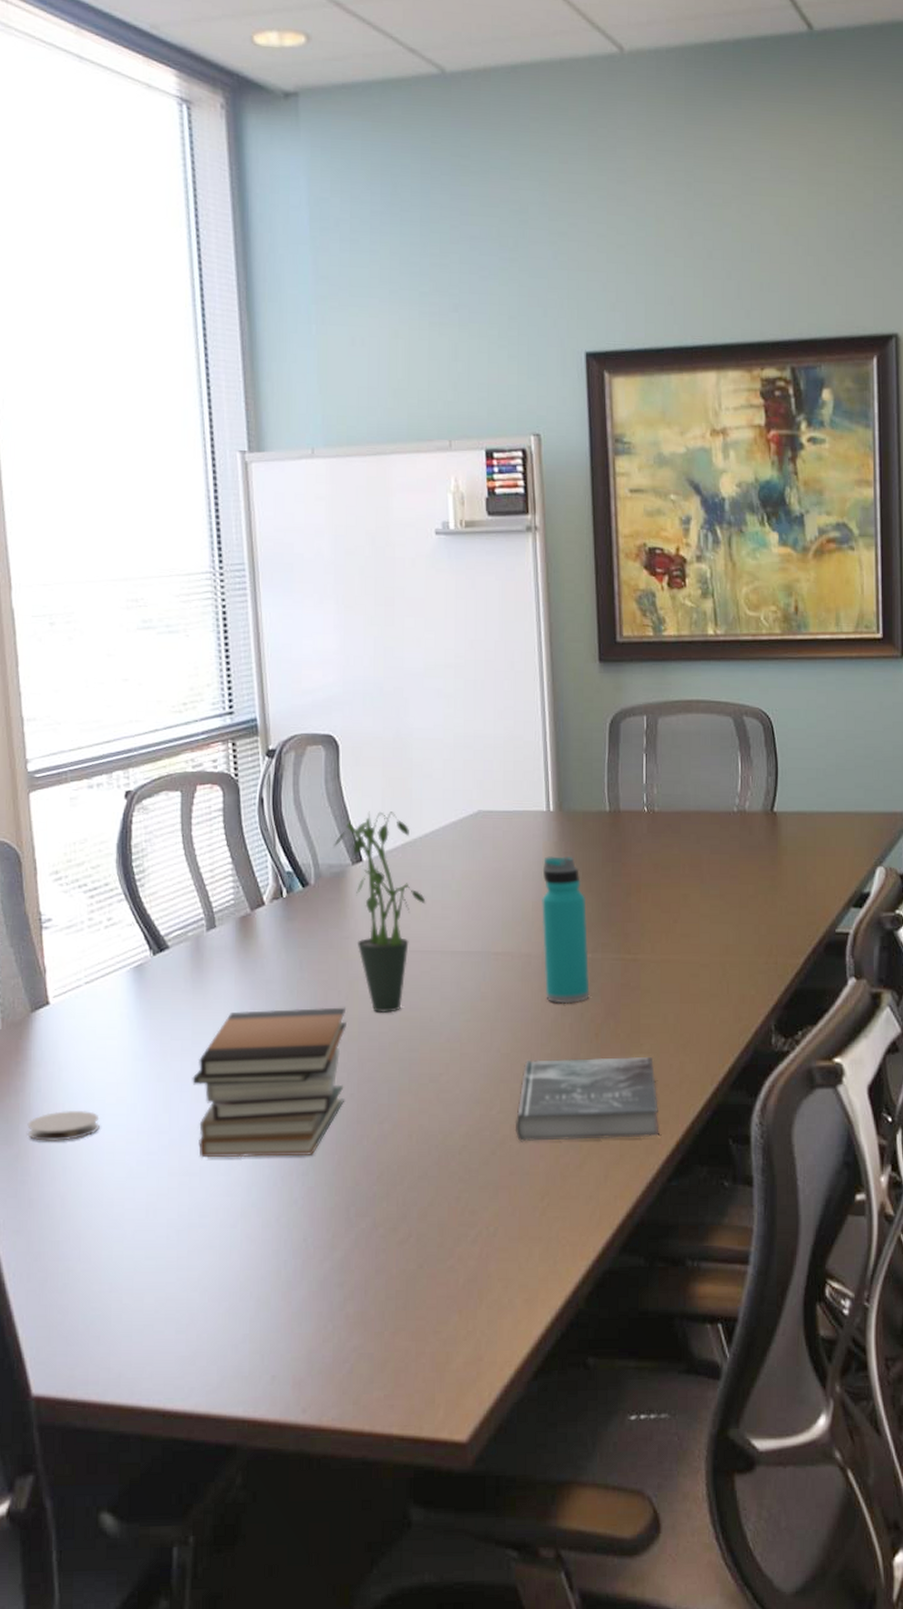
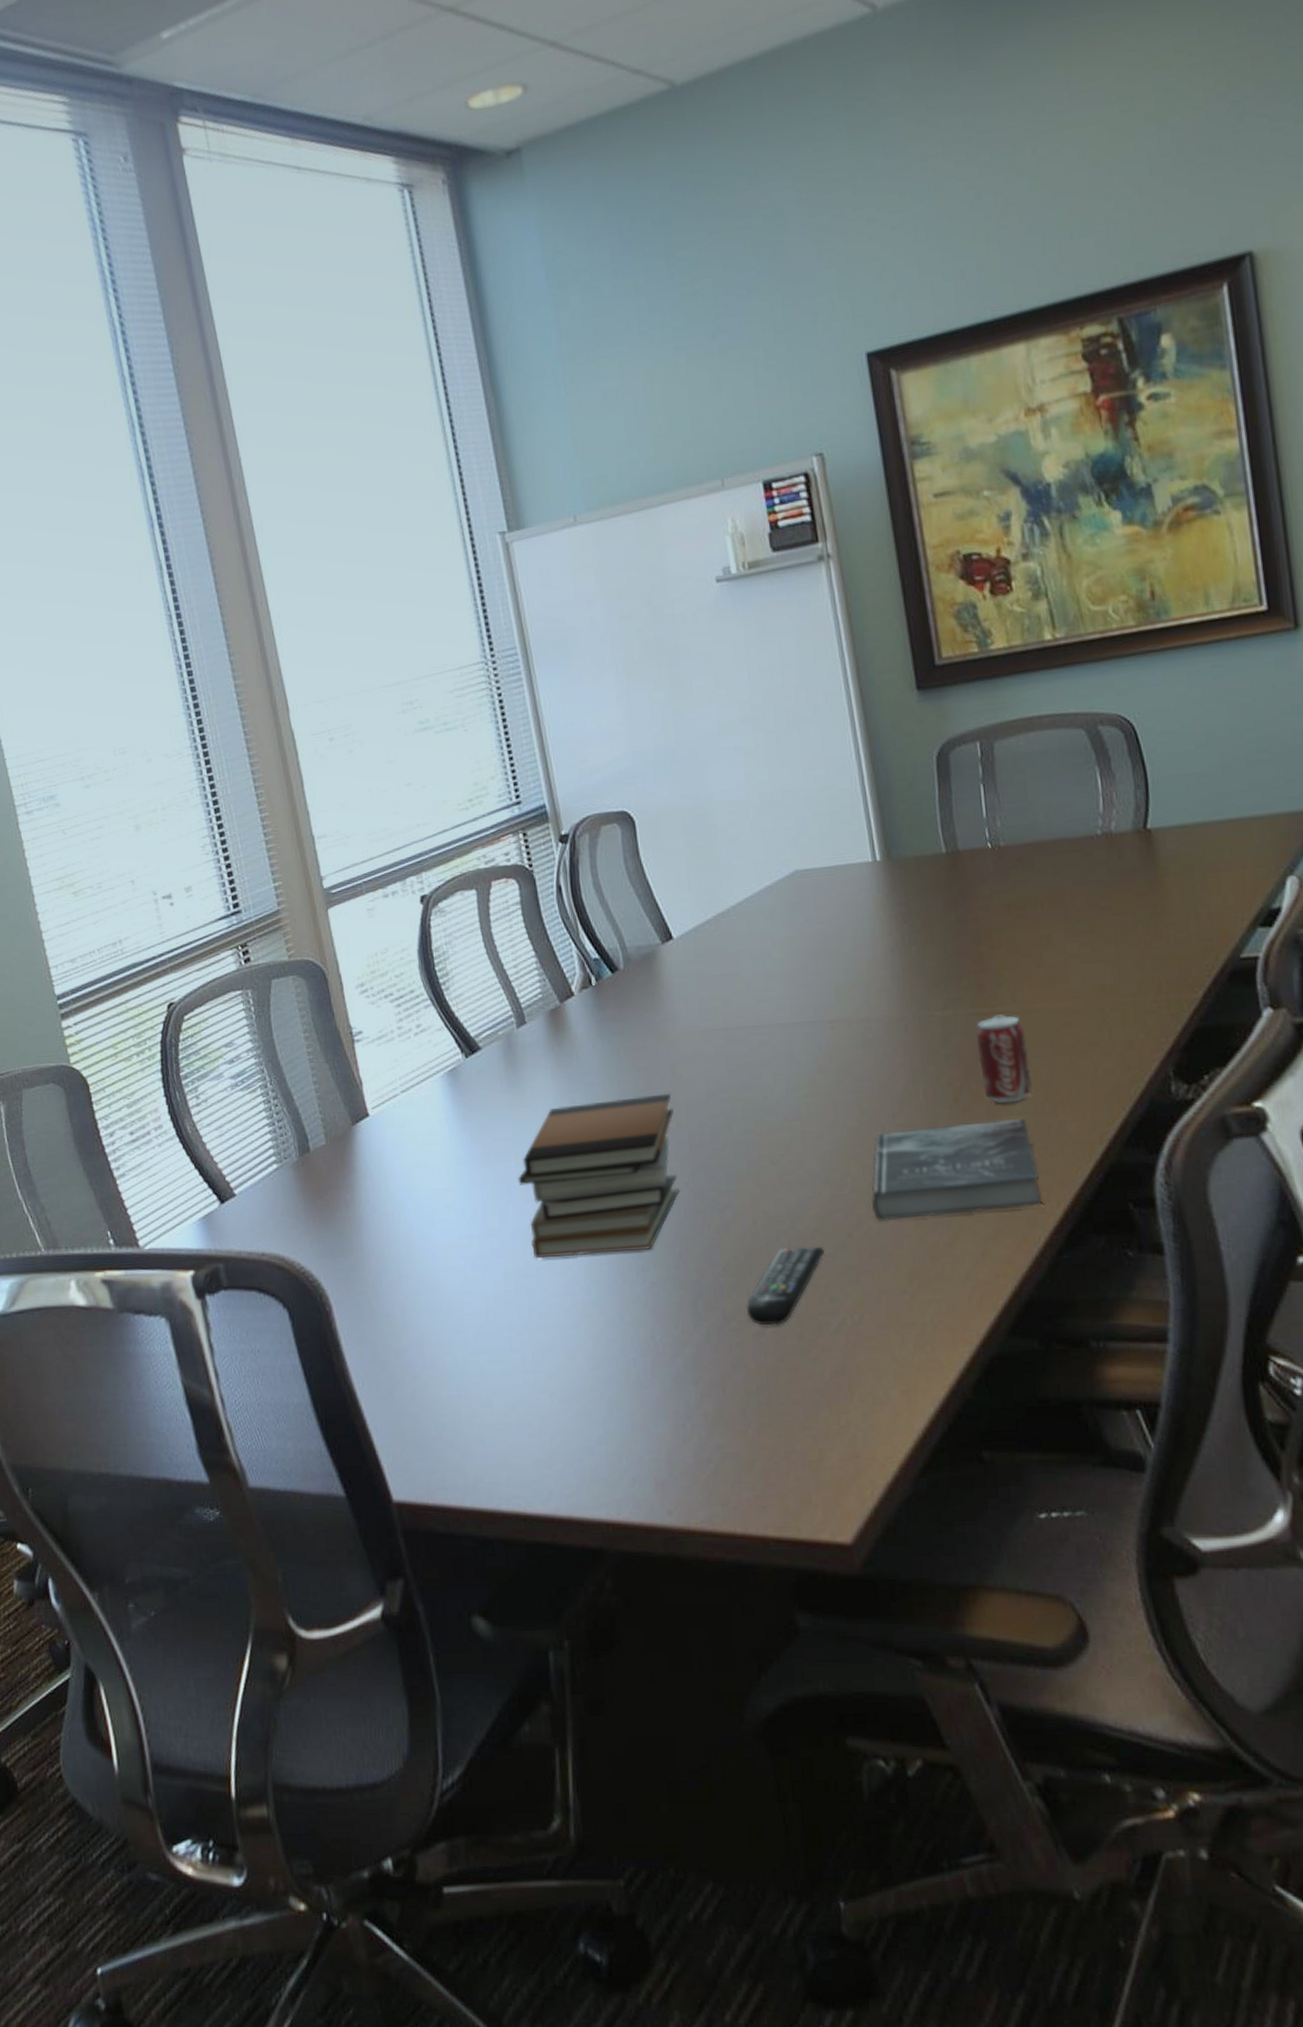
coaster: present [27,1111,100,1141] -> none [360,1219,431,1252]
potted plant: present [334,811,426,1013] -> none [640,883,747,1096]
remote control: none [394,1161,470,1234] -> present [746,1246,825,1325]
water bottle: present [542,856,590,1004] -> none [874,908,944,1069]
beverage can: none [618,962,660,1042] -> present [975,1014,1032,1104]

